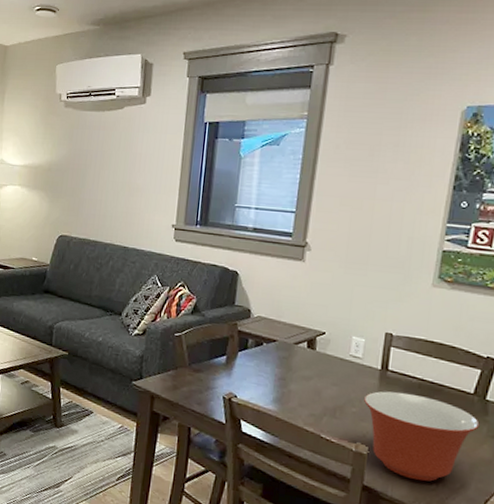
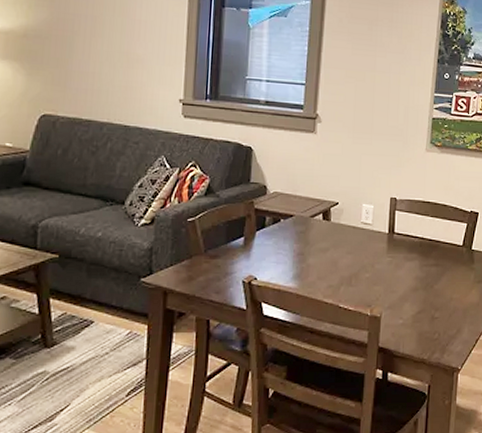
mixing bowl: present [364,391,480,482] -> none [376,252,468,333]

